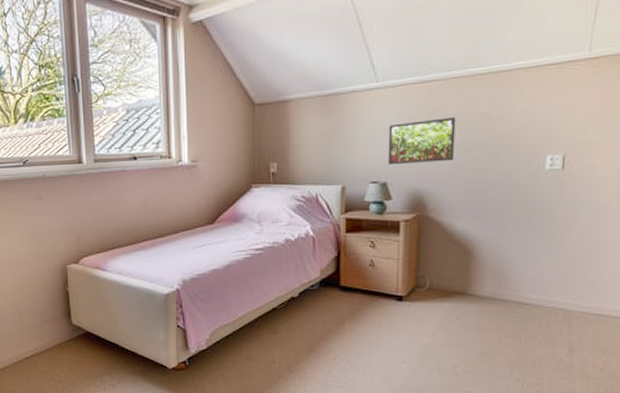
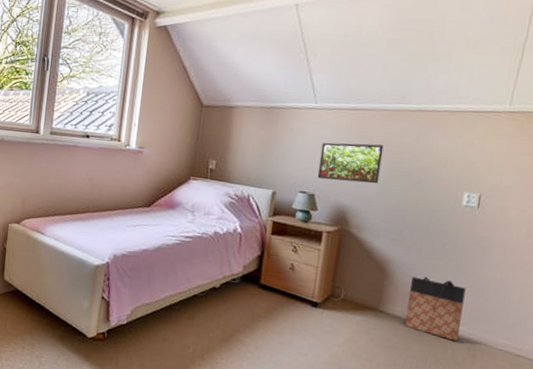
bag: none [494,251,556,313] -> present [403,277,466,342]

